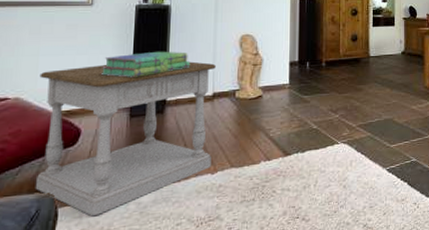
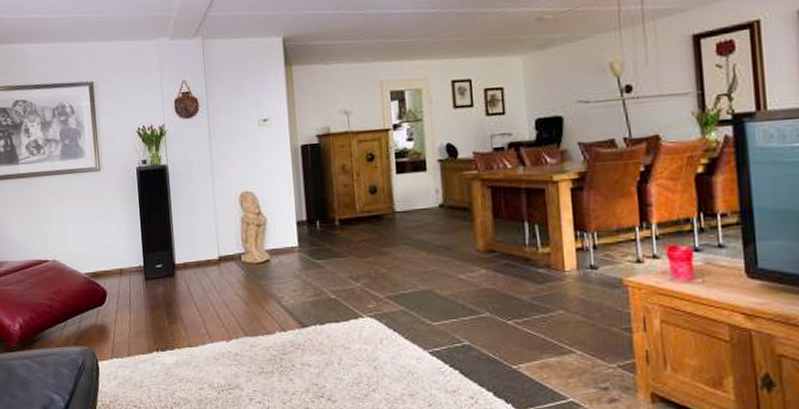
side table: present [35,61,216,217] -> none [68,223,225,372]
stack of books: present [101,51,191,78] -> none [115,213,194,241]

